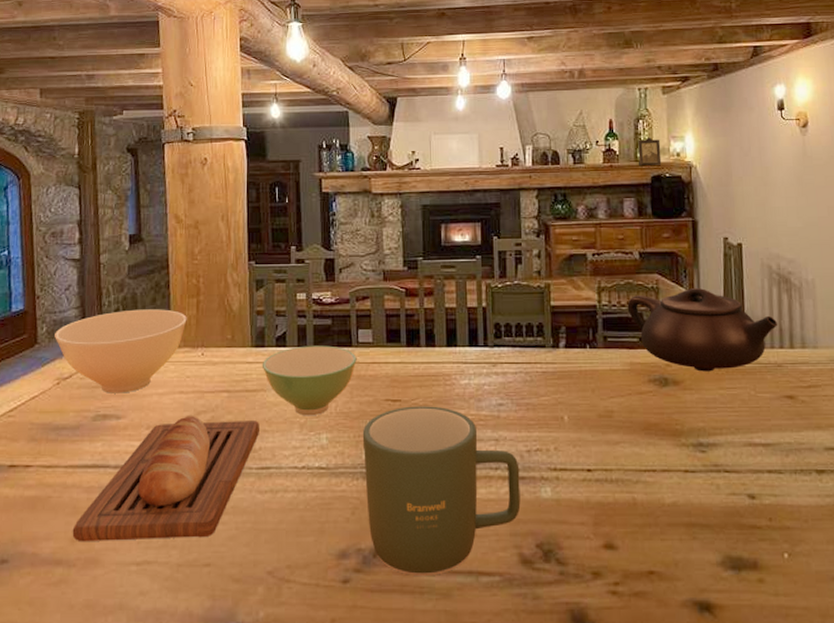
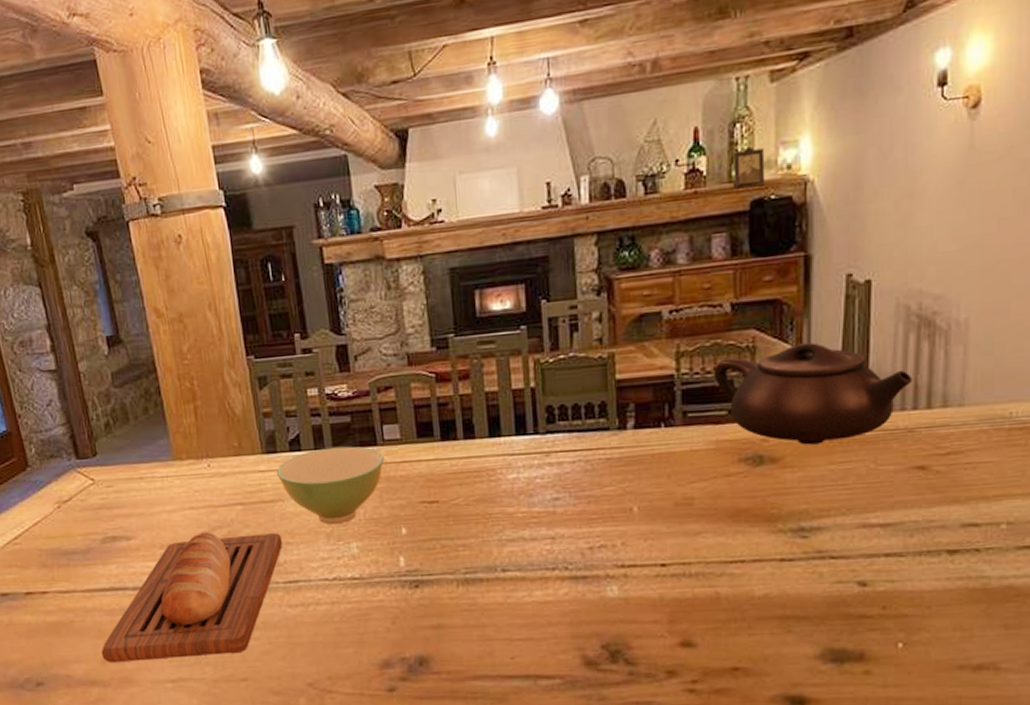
bowl: present [55,309,187,393] -> none [45,418,186,514]
mug: present [362,406,521,577] -> none [397,505,583,683]

